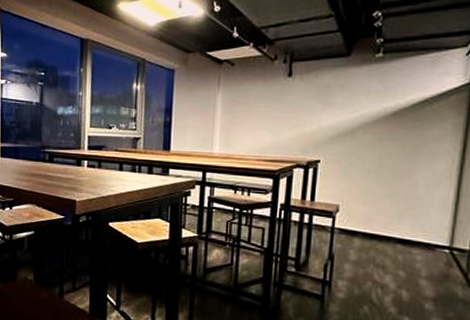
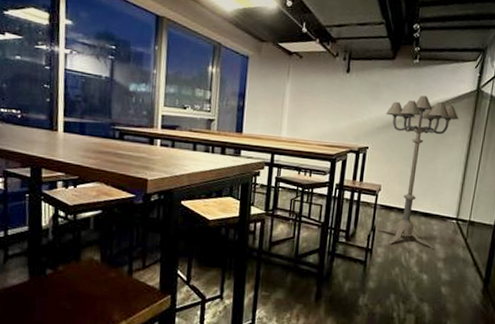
floor lamp: none [336,95,445,286] -> present [377,95,459,249]

